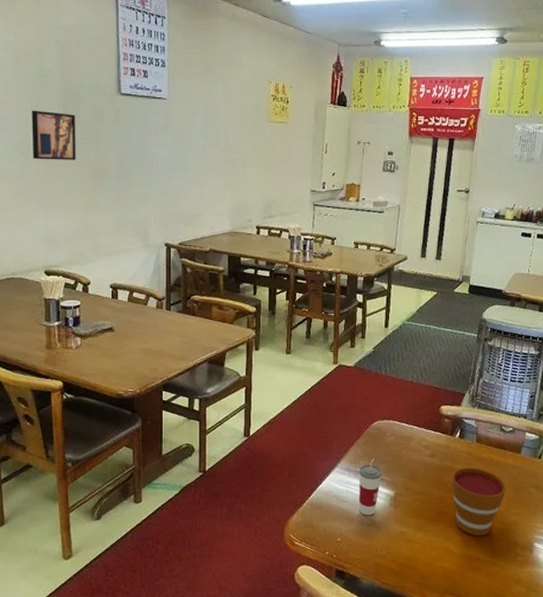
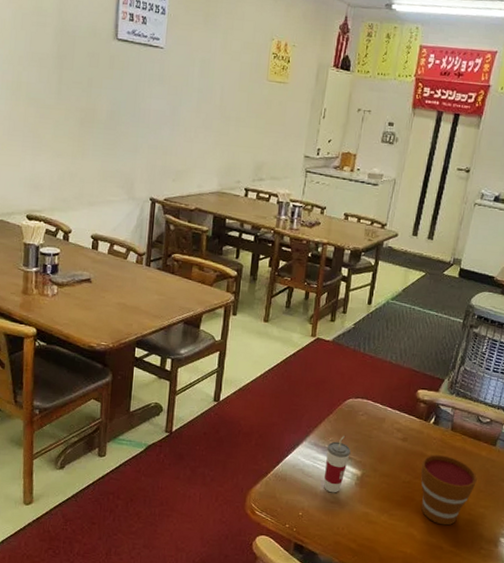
wall art: present [31,110,76,160] -> none [23,49,69,105]

